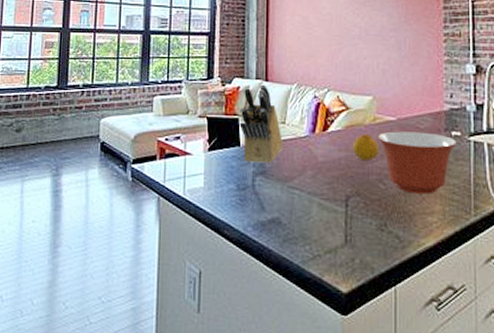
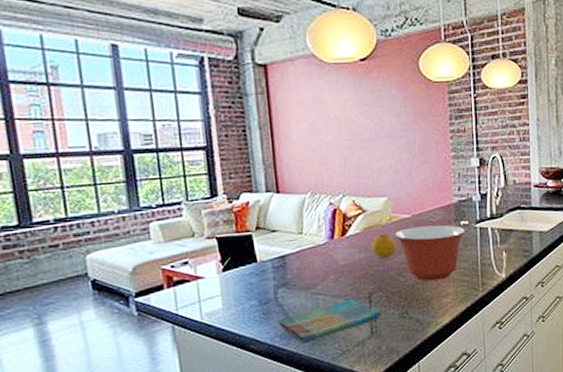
knife block: present [239,84,283,163] -> none [252,196,302,277]
dish towel: none [253,198,358,239] -> present [279,298,382,344]

